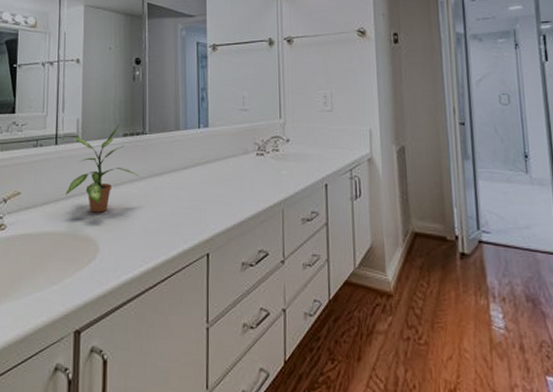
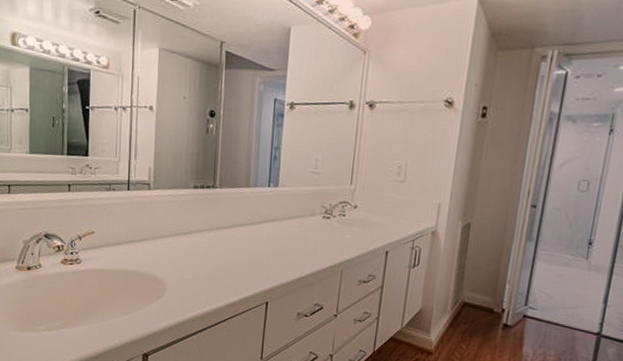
potted plant: present [65,124,139,213] -> none [137,176,207,257]

